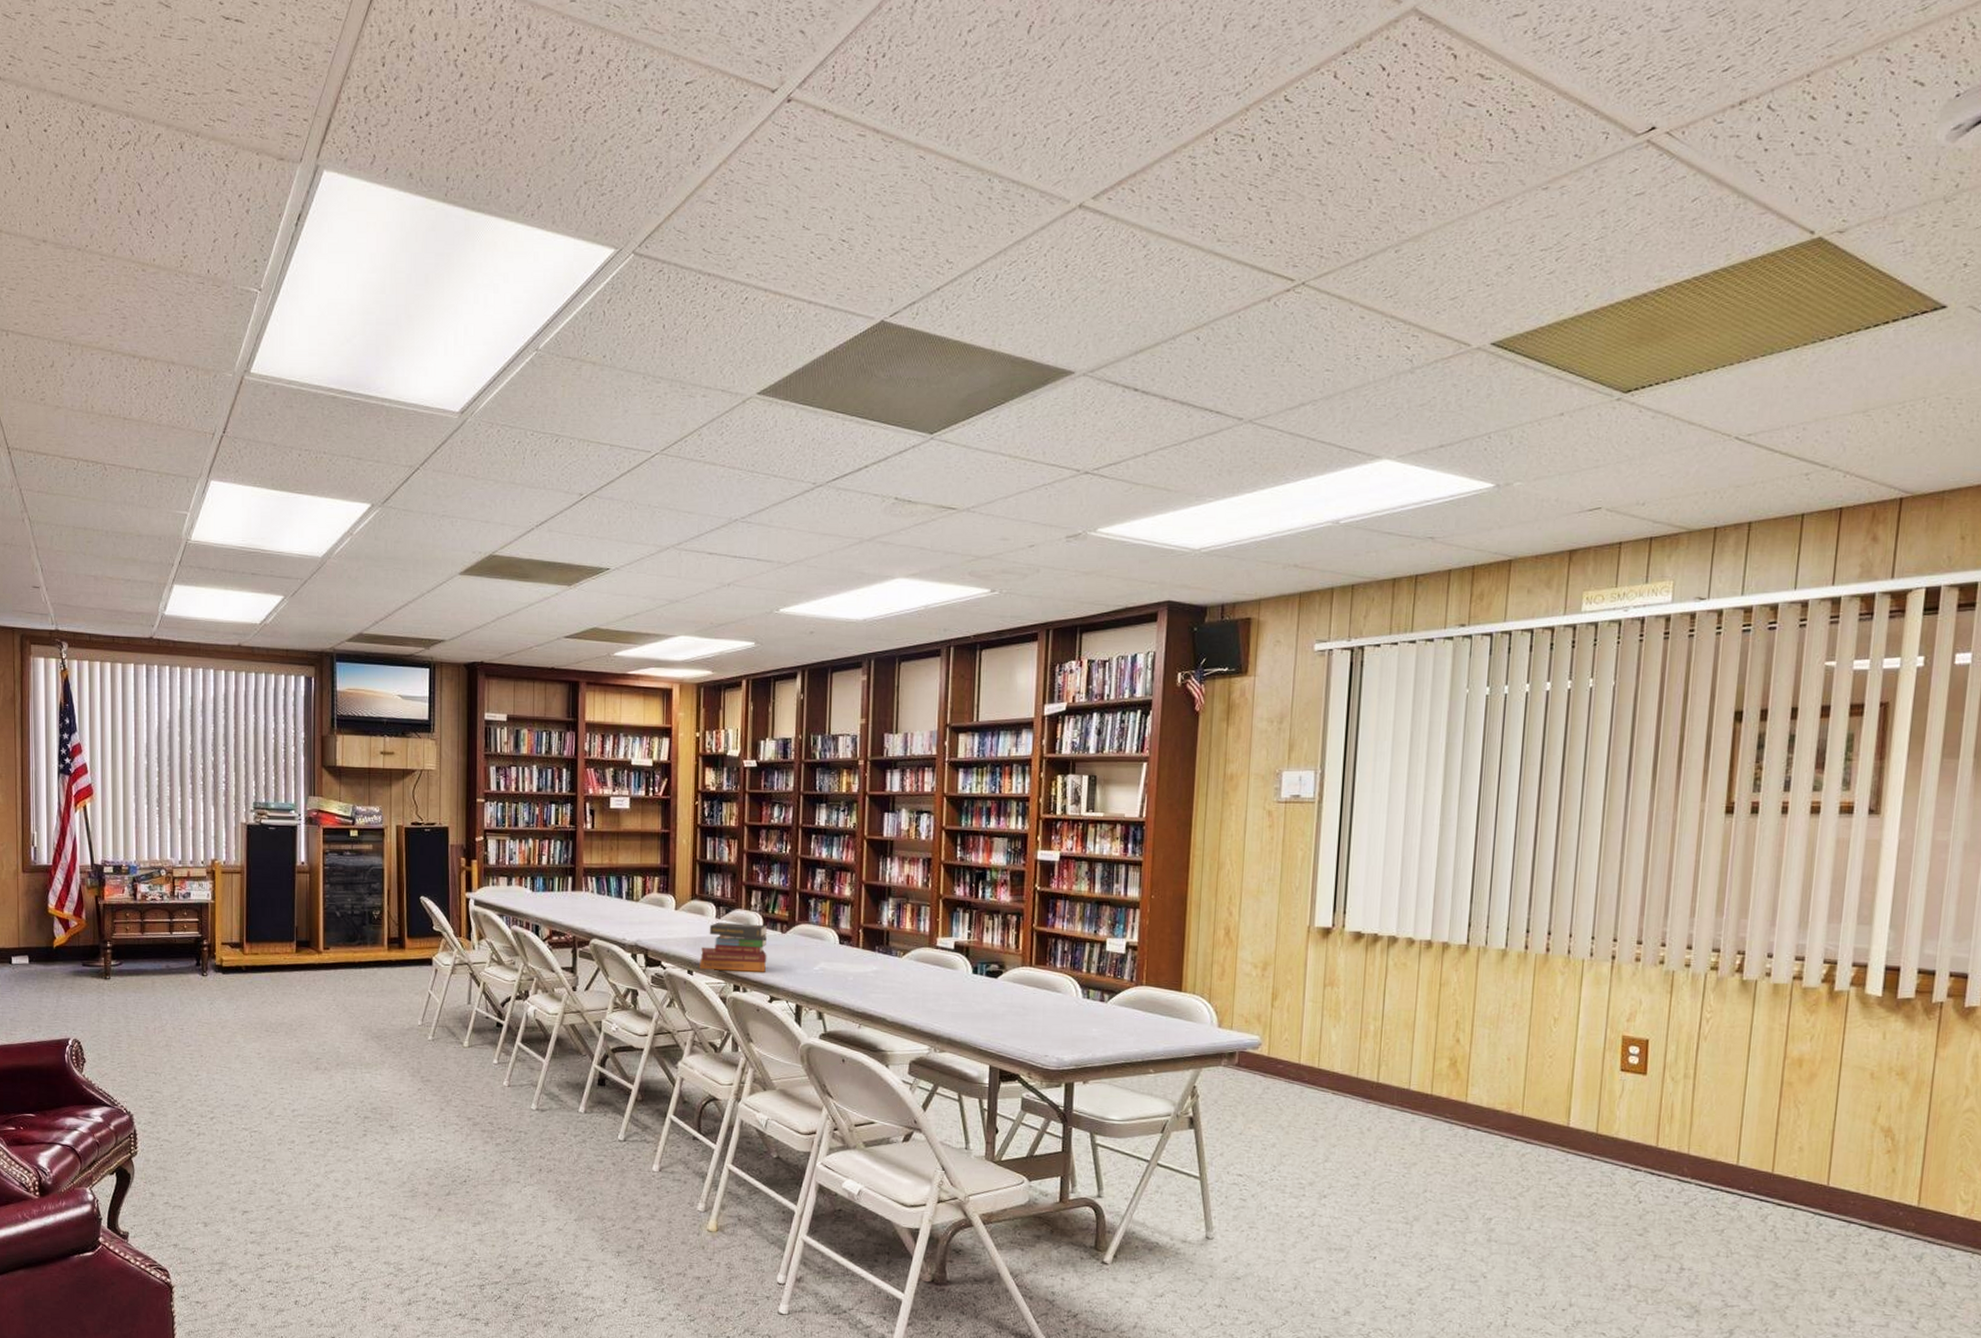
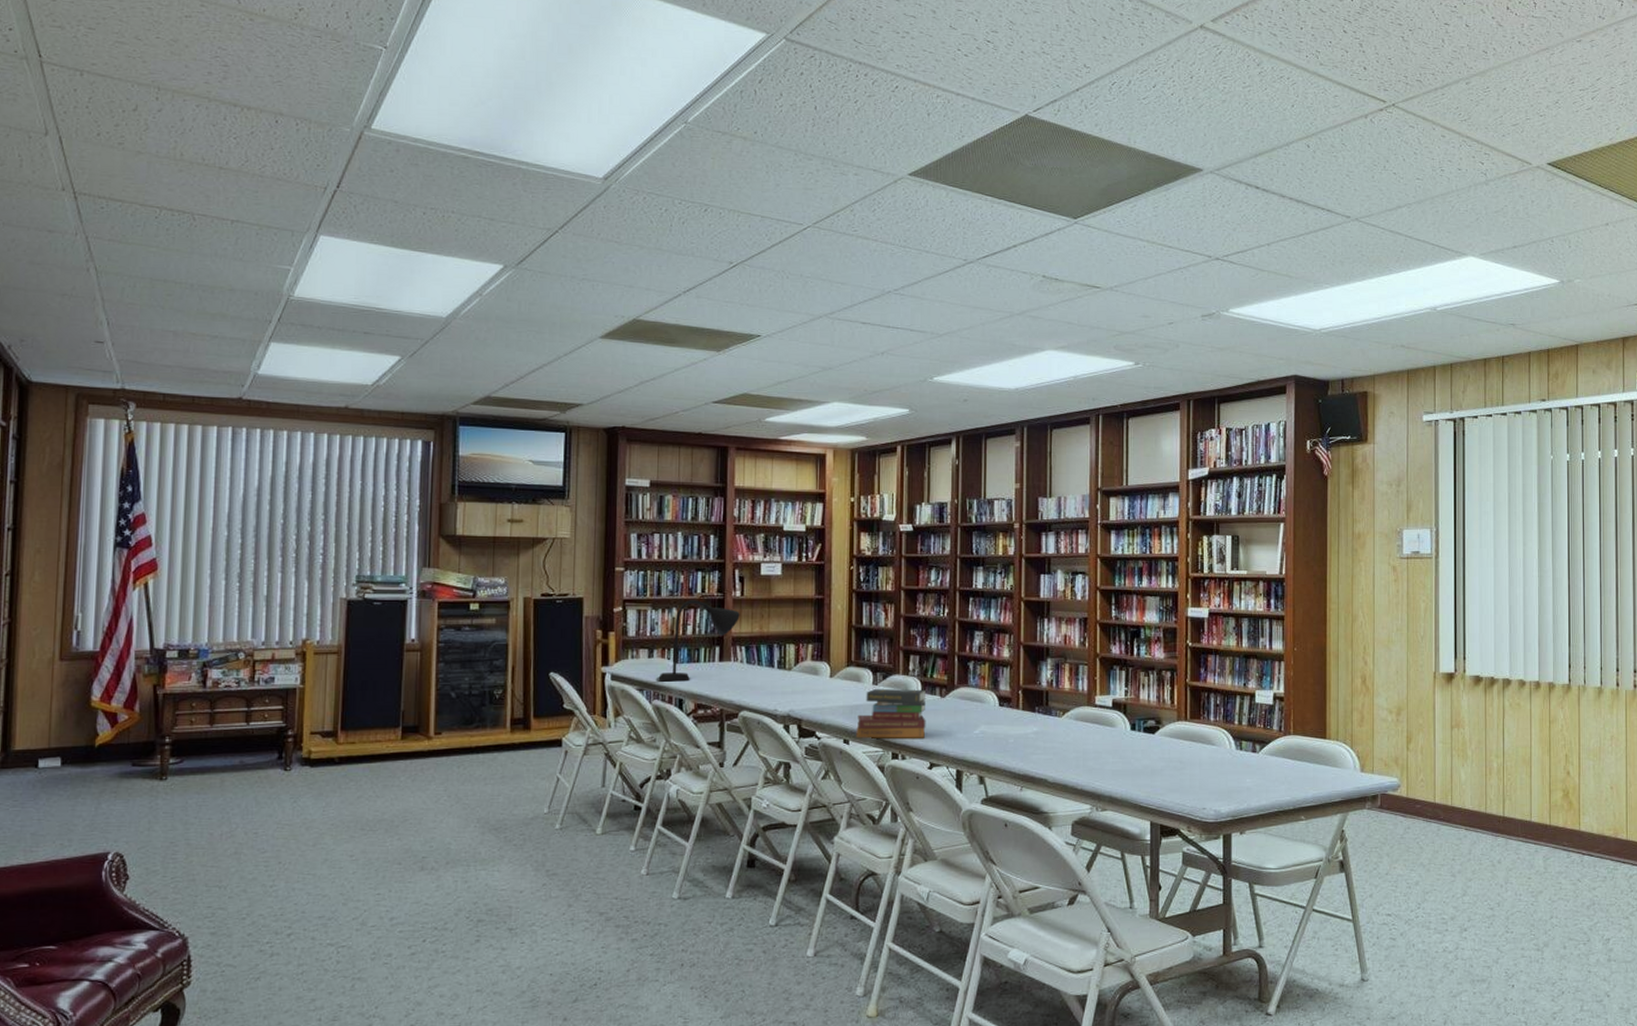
desk lamp: none [514,831,591,909] -> present [655,600,740,682]

